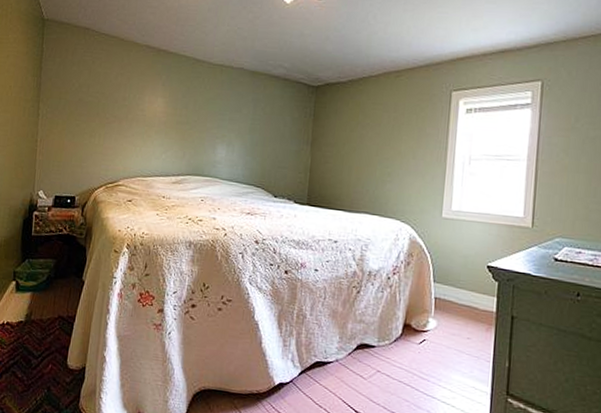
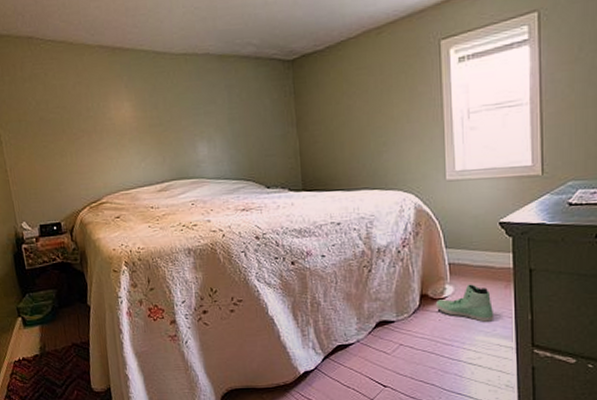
sneaker: none [417,321,472,363] -> present [435,284,493,322]

